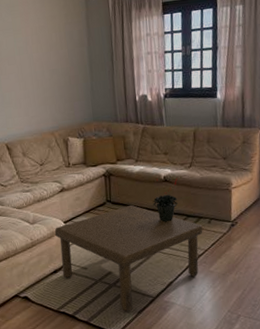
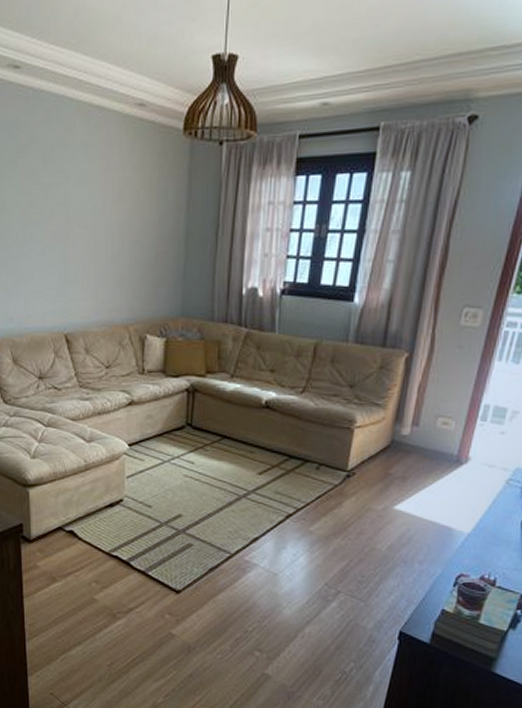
coffee table: present [54,205,203,312] -> none [115,433,308,566]
potted plant: present [152,177,178,222] -> none [246,402,284,461]

